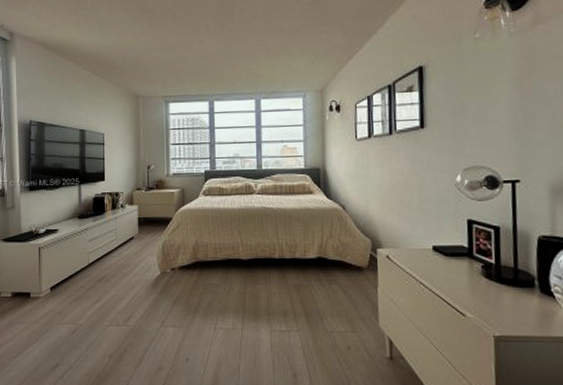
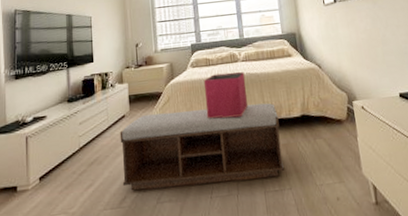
bench: none [127,239,294,317] -> present [119,103,285,191]
storage bin: none [215,204,261,252] -> present [204,71,249,119]

